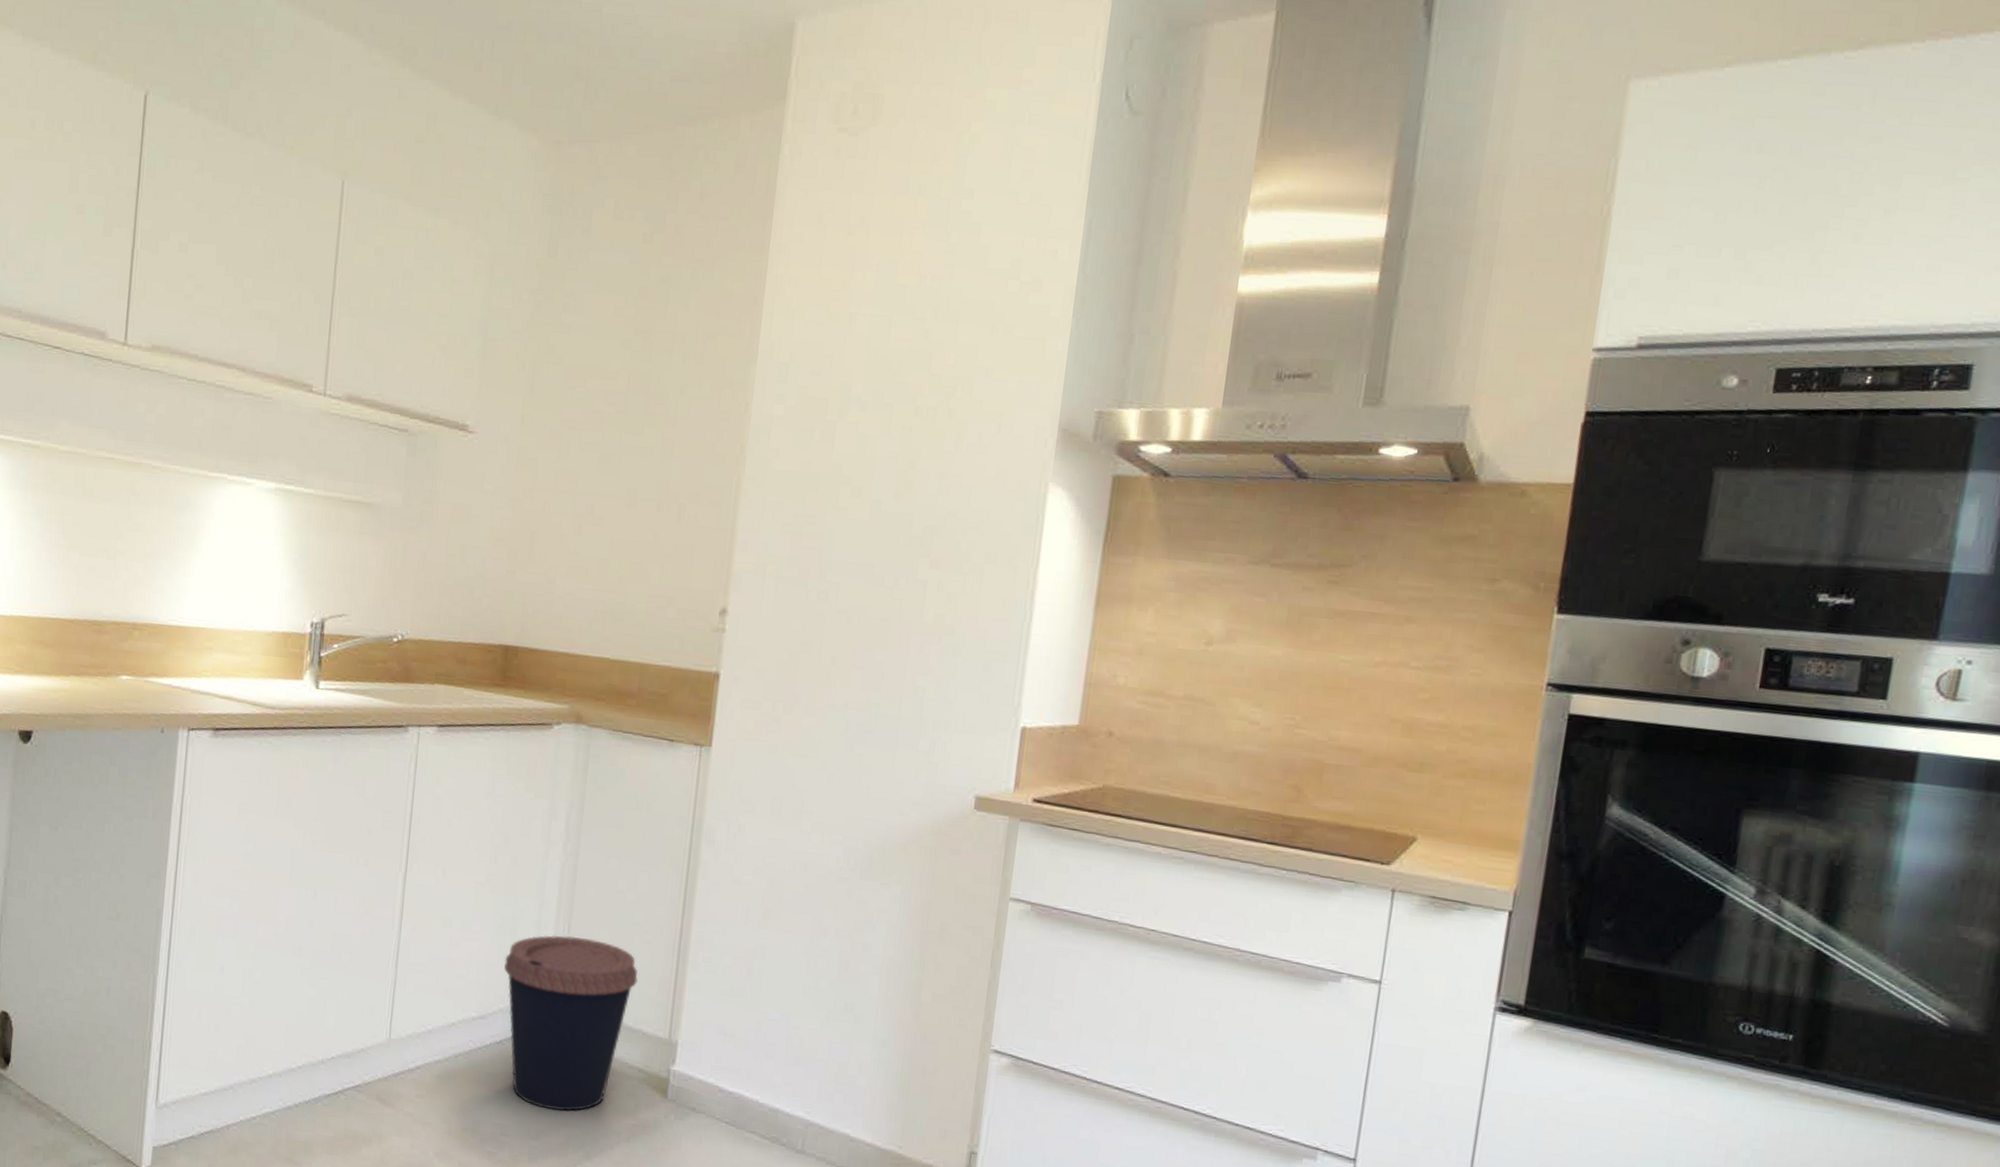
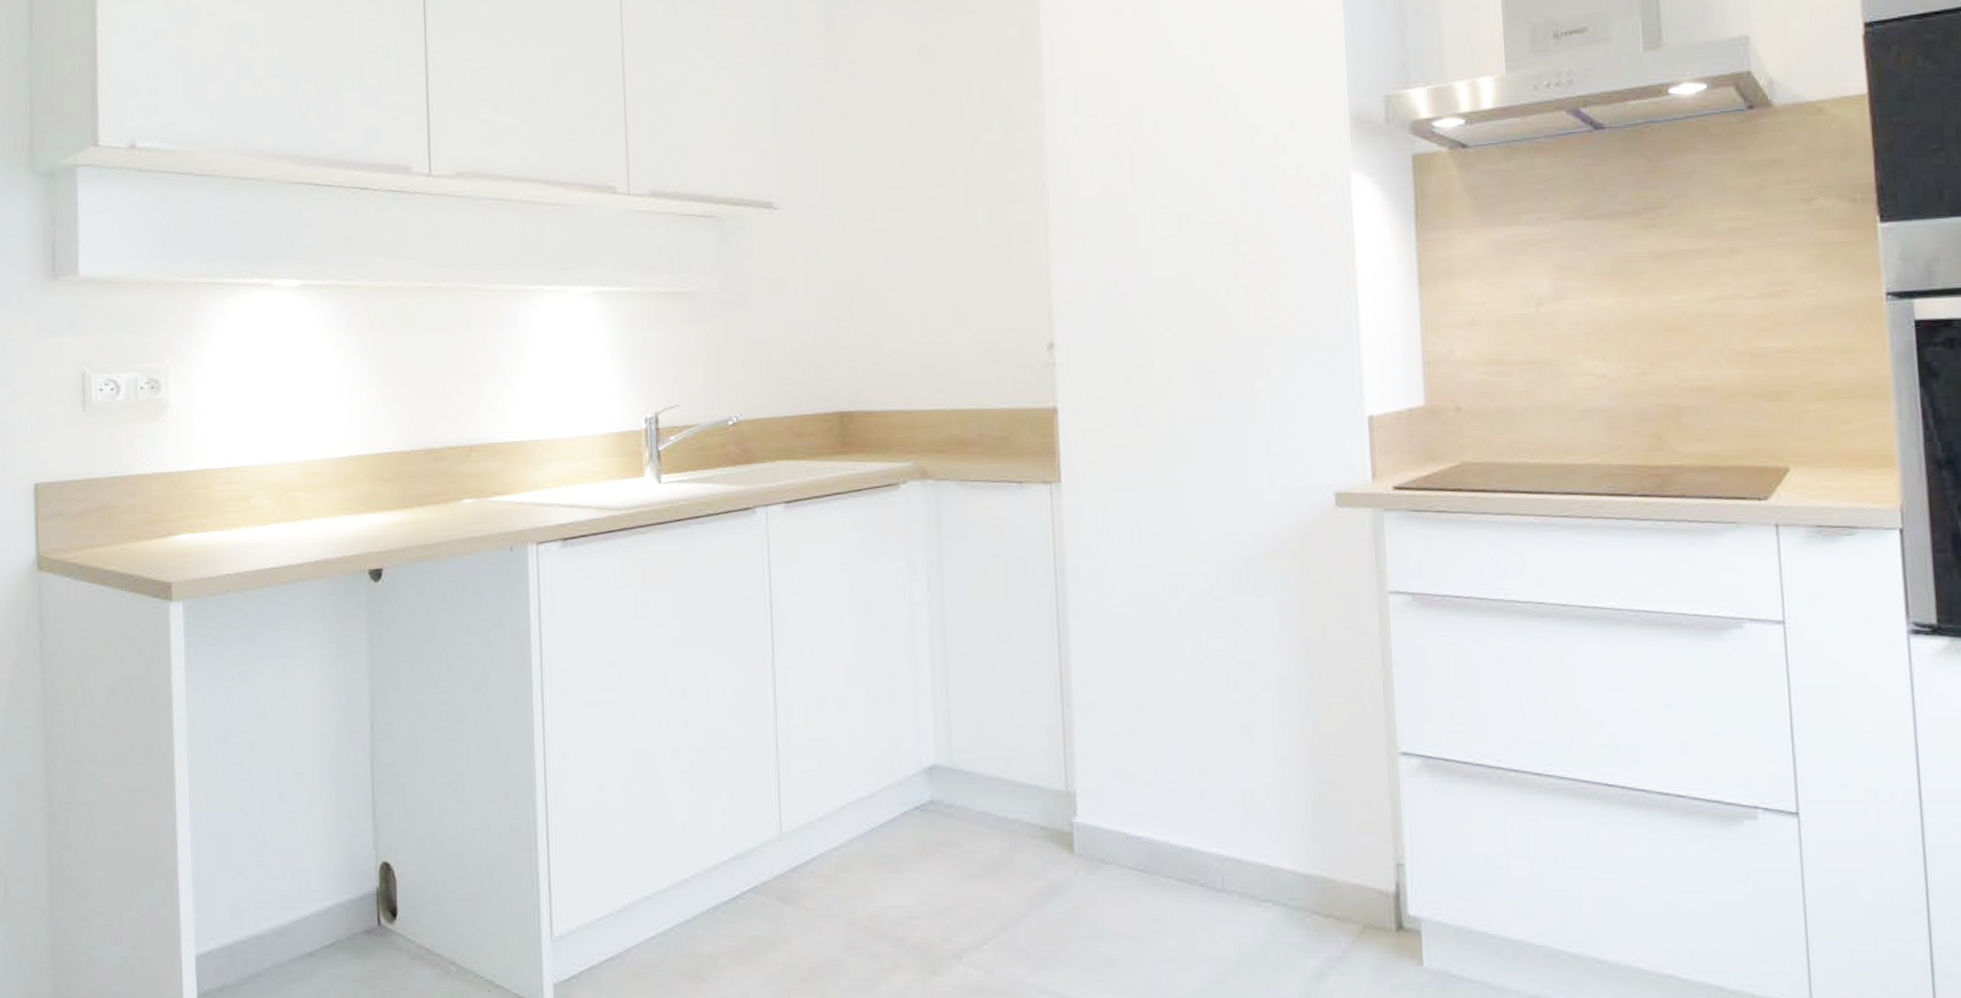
coffee cup: present [504,935,638,1111] -> none [885,697,1025,884]

